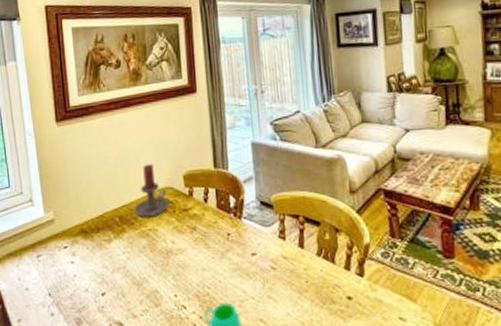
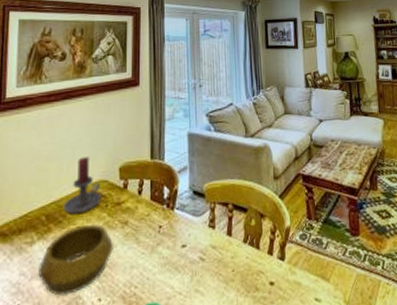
decorative bowl: none [118,227,185,288] -> present [38,224,114,296]

